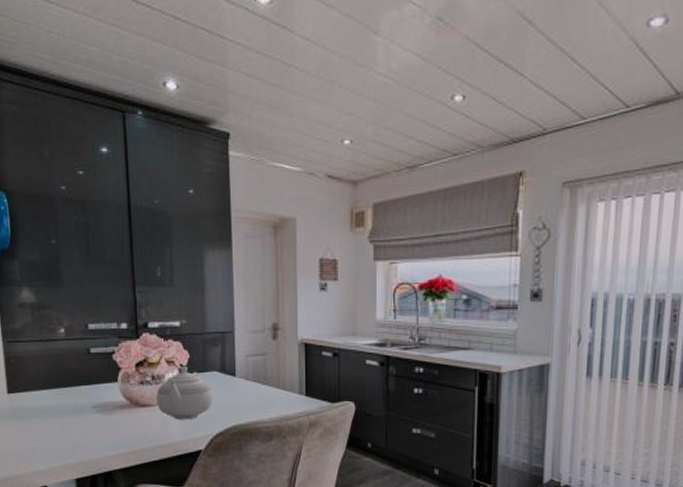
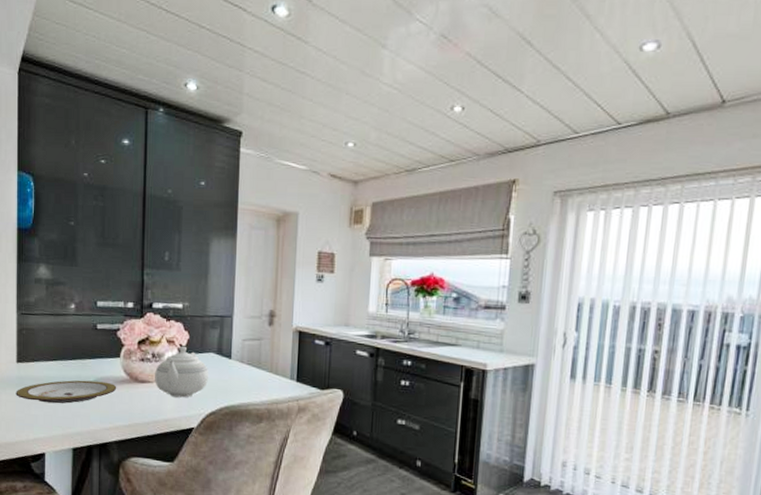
plate: none [9,408,117,434] -> present [16,380,117,404]

